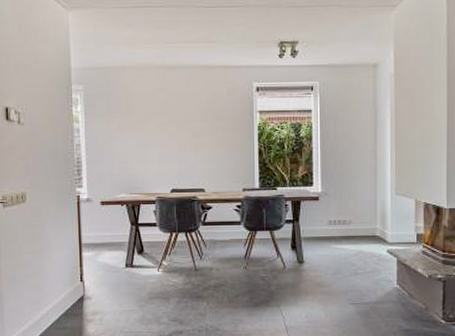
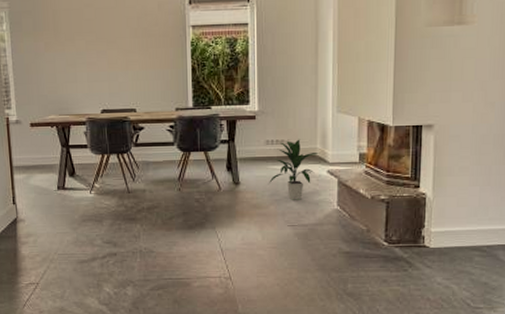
indoor plant: none [331,220,379,279] -> present [268,139,319,200]

